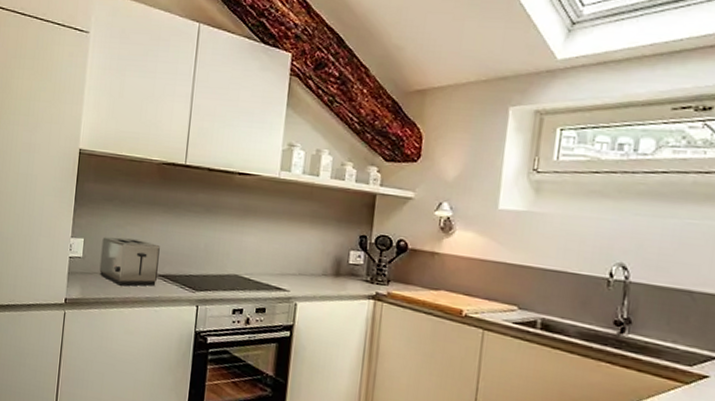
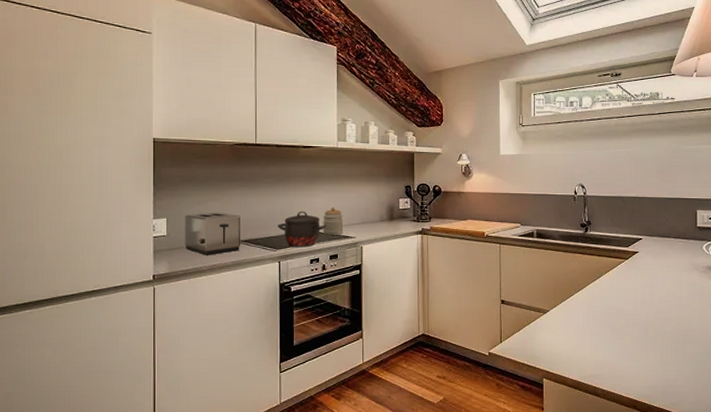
cooking pot: none [199,249,257,294] -> present [277,211,328,248]
jar: none [251,250,277,285] -> present [323,207,344,235]

